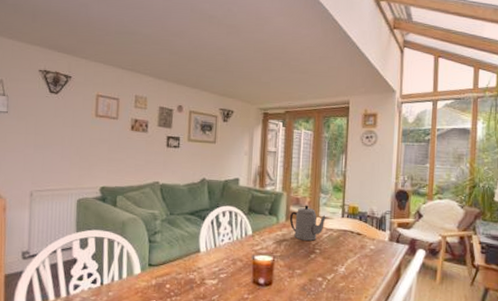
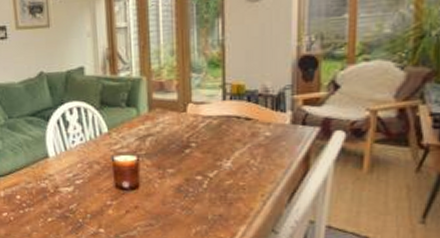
teapot: present [289,205,327,241] -> none [153,89,203,133]

